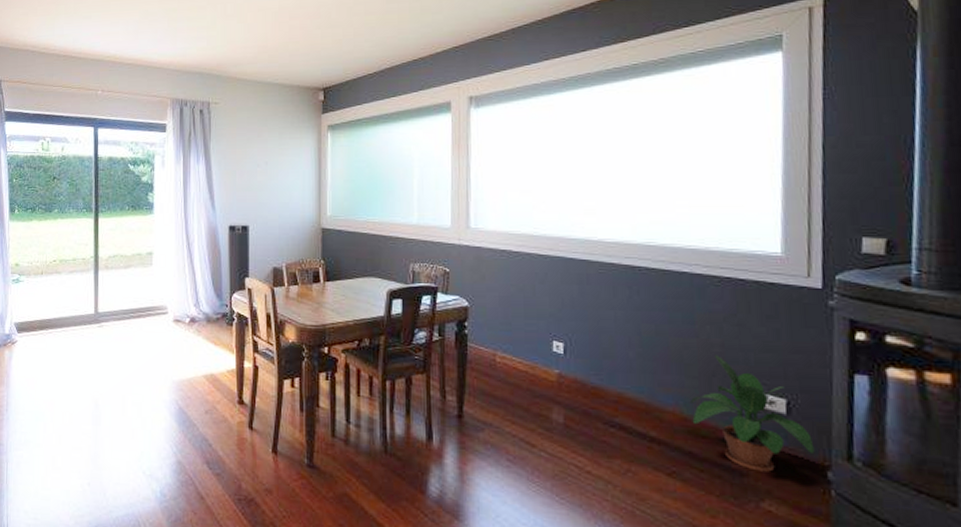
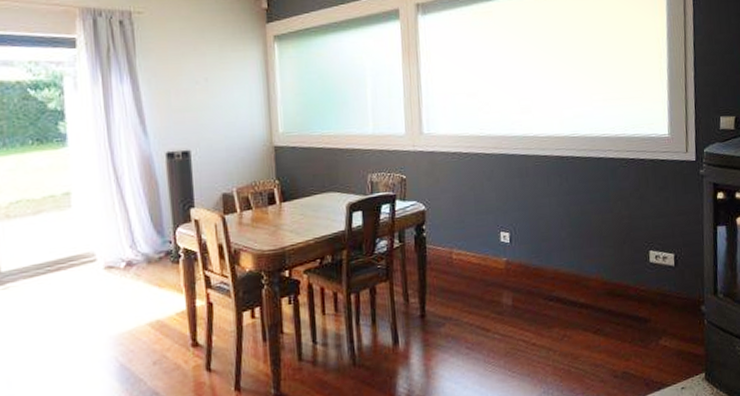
potted plant: present [689,355,815,472] -> none [608,225,693,316]

